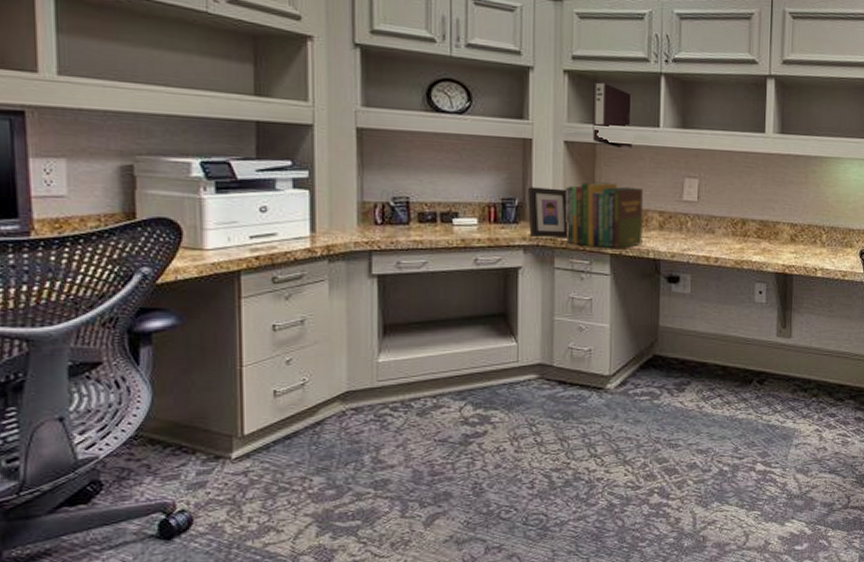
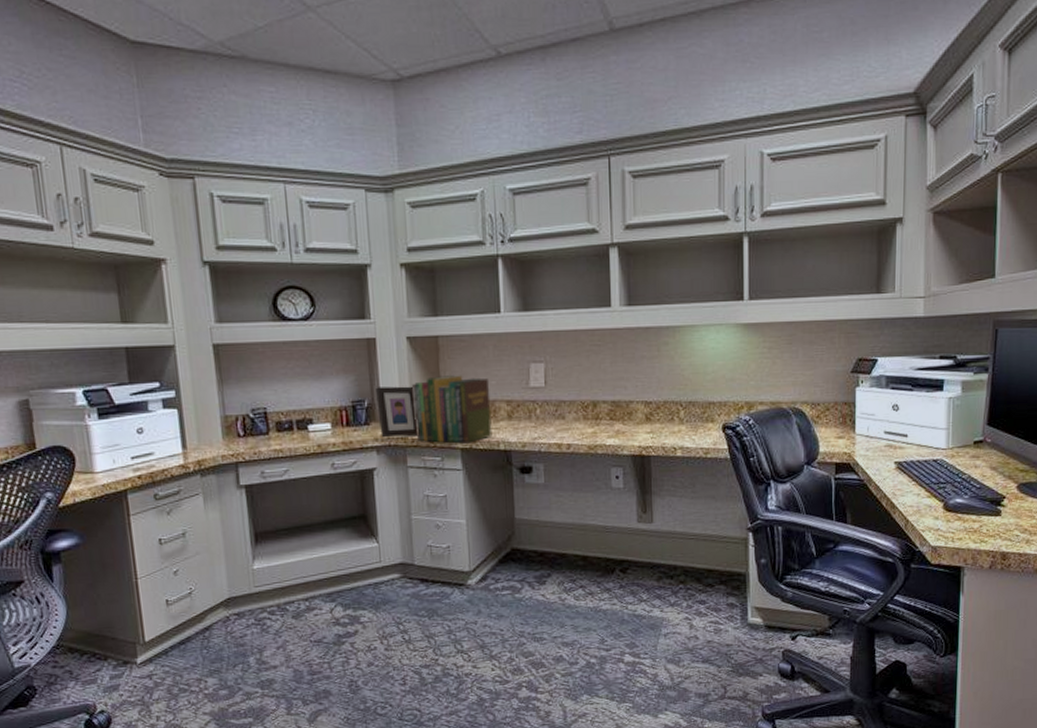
binder: present [592,82,632,149] -> none [431,272,474,339]

